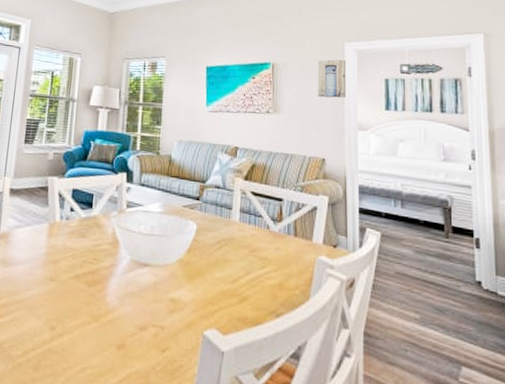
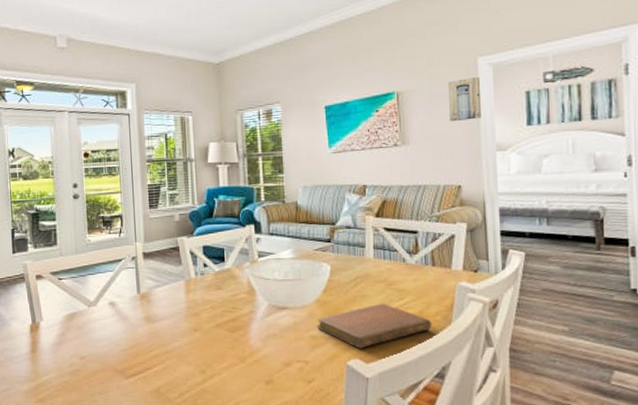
notebook: none [177,270,290,318] -> present [317,303,432,349]

